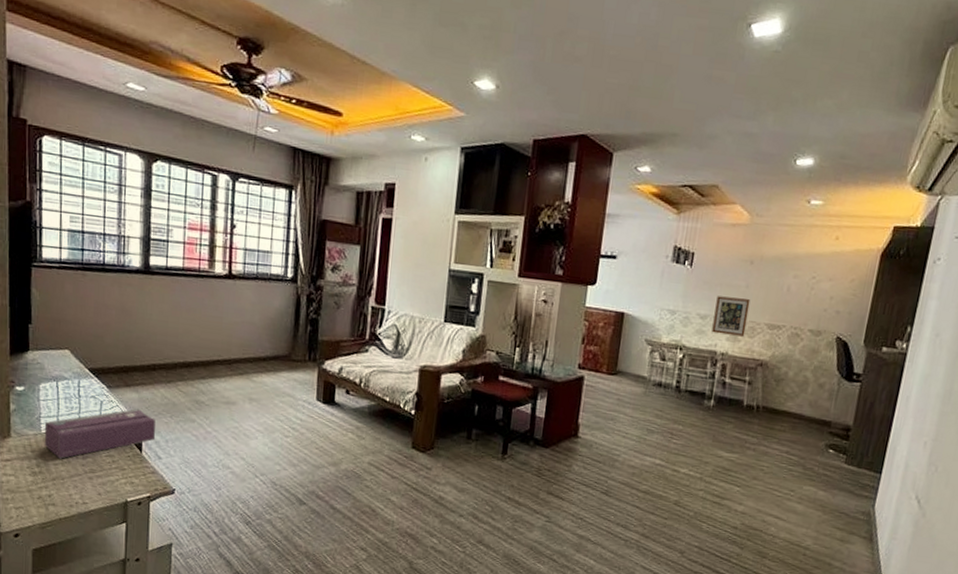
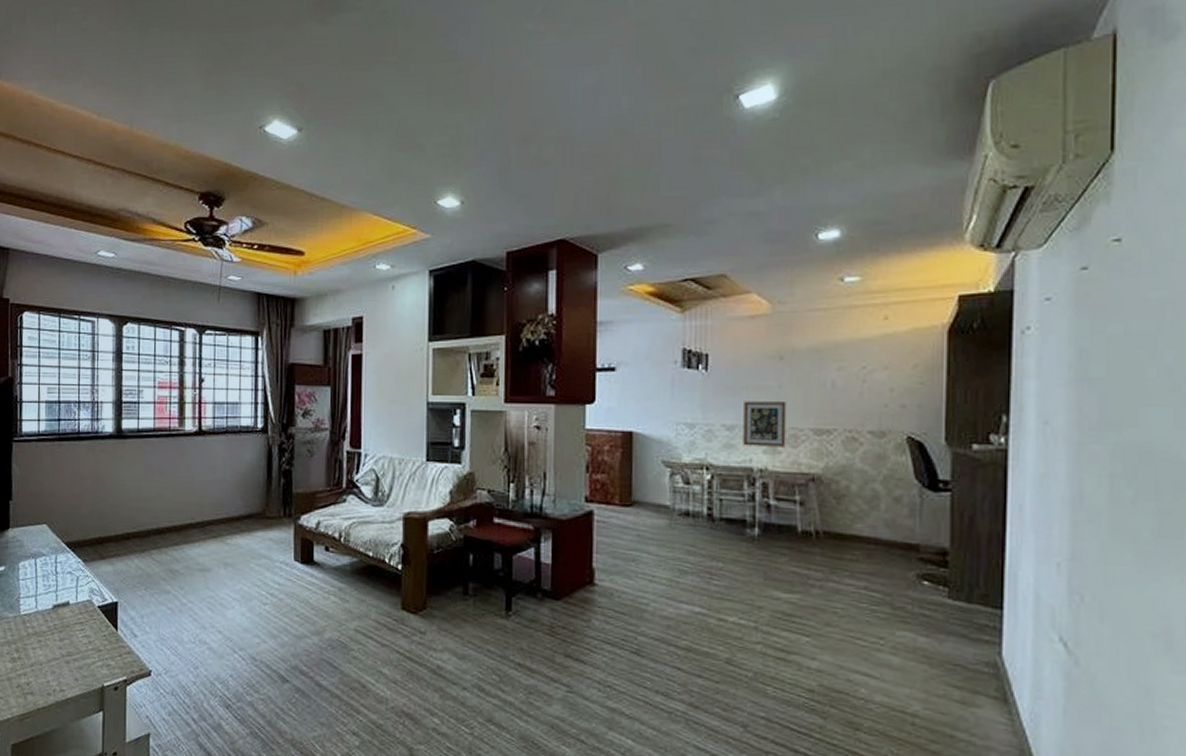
tissue box: present [44,408,156,459] -> none [23,583,131,642]

